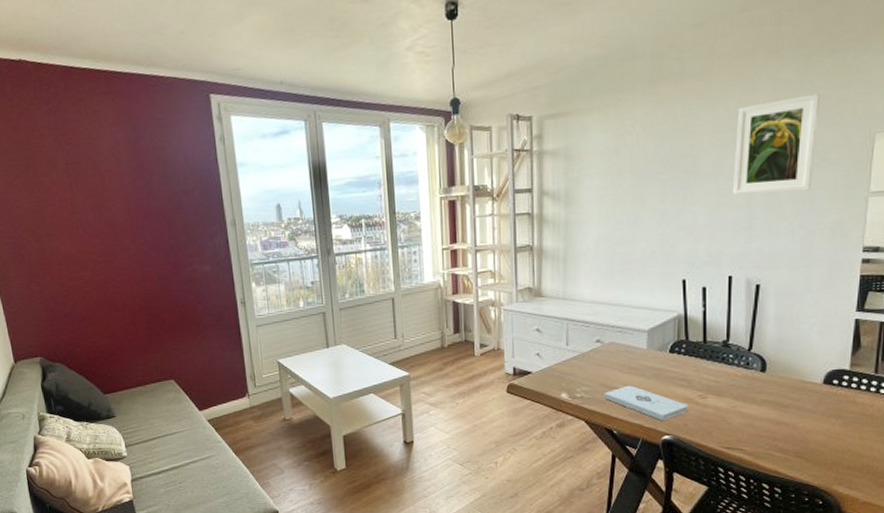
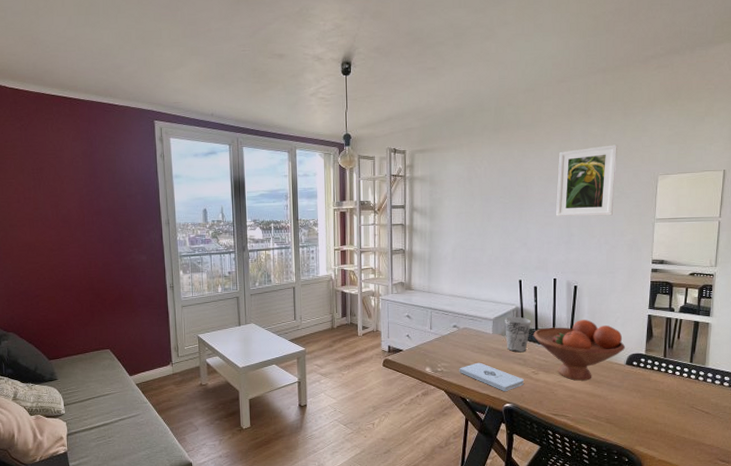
cup: none [663,326,698,372] -> present [505,316,531,353]
fruit bowl: none [700,328,823,405] -> present [533,320,625,381]

